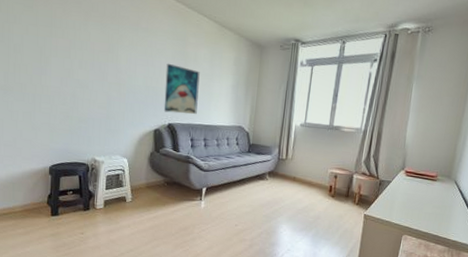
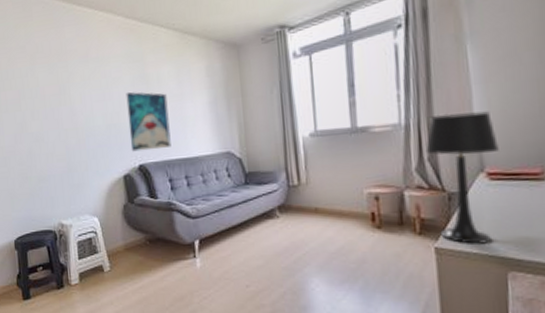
table lamp: none [369,127,417,216] -> present [425,111,499,244]

